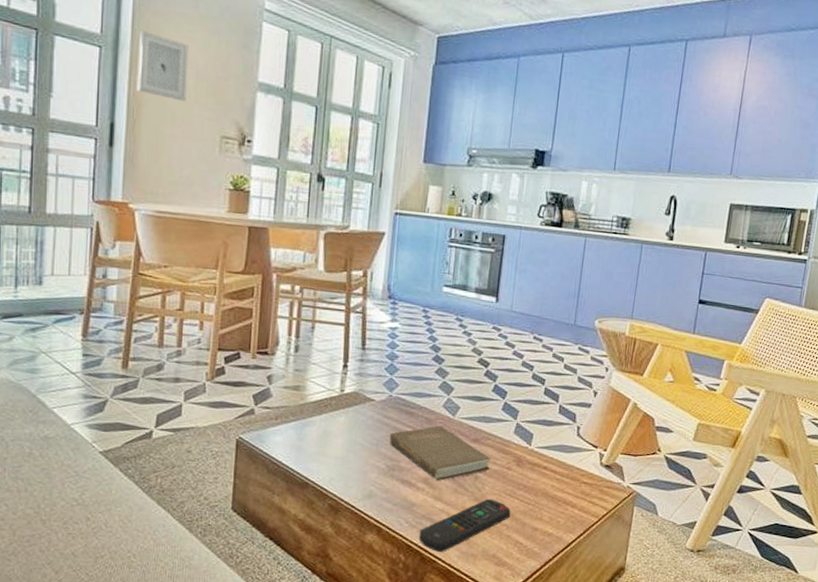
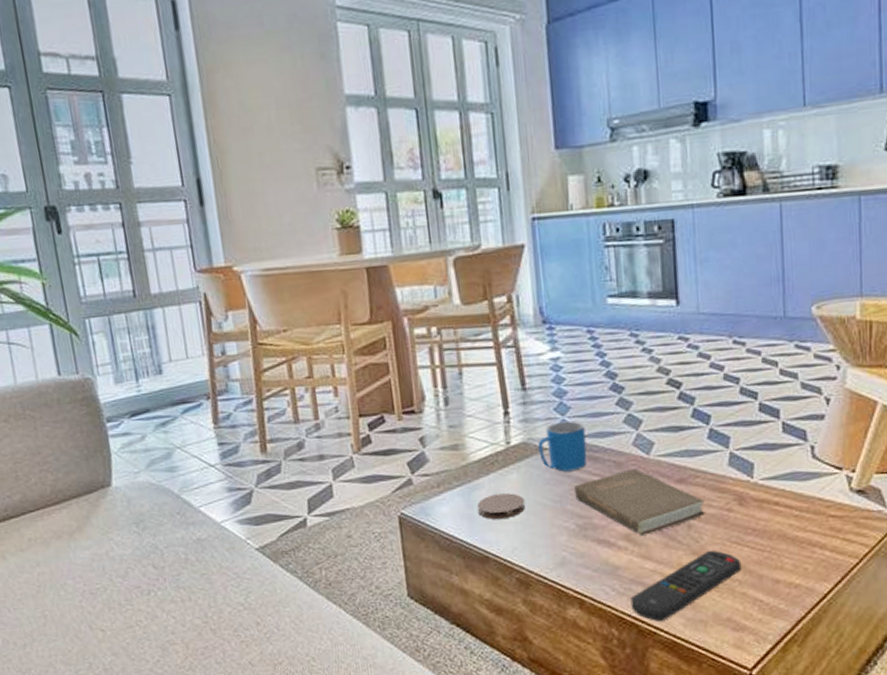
wall art: present [136,29,189,102] -> none [207,64,270,138]
coaster: none [306,431,347,454] -> present [476,493,525,520]
mug: none [366,379,407,421] -> present [538,421,587,472]

